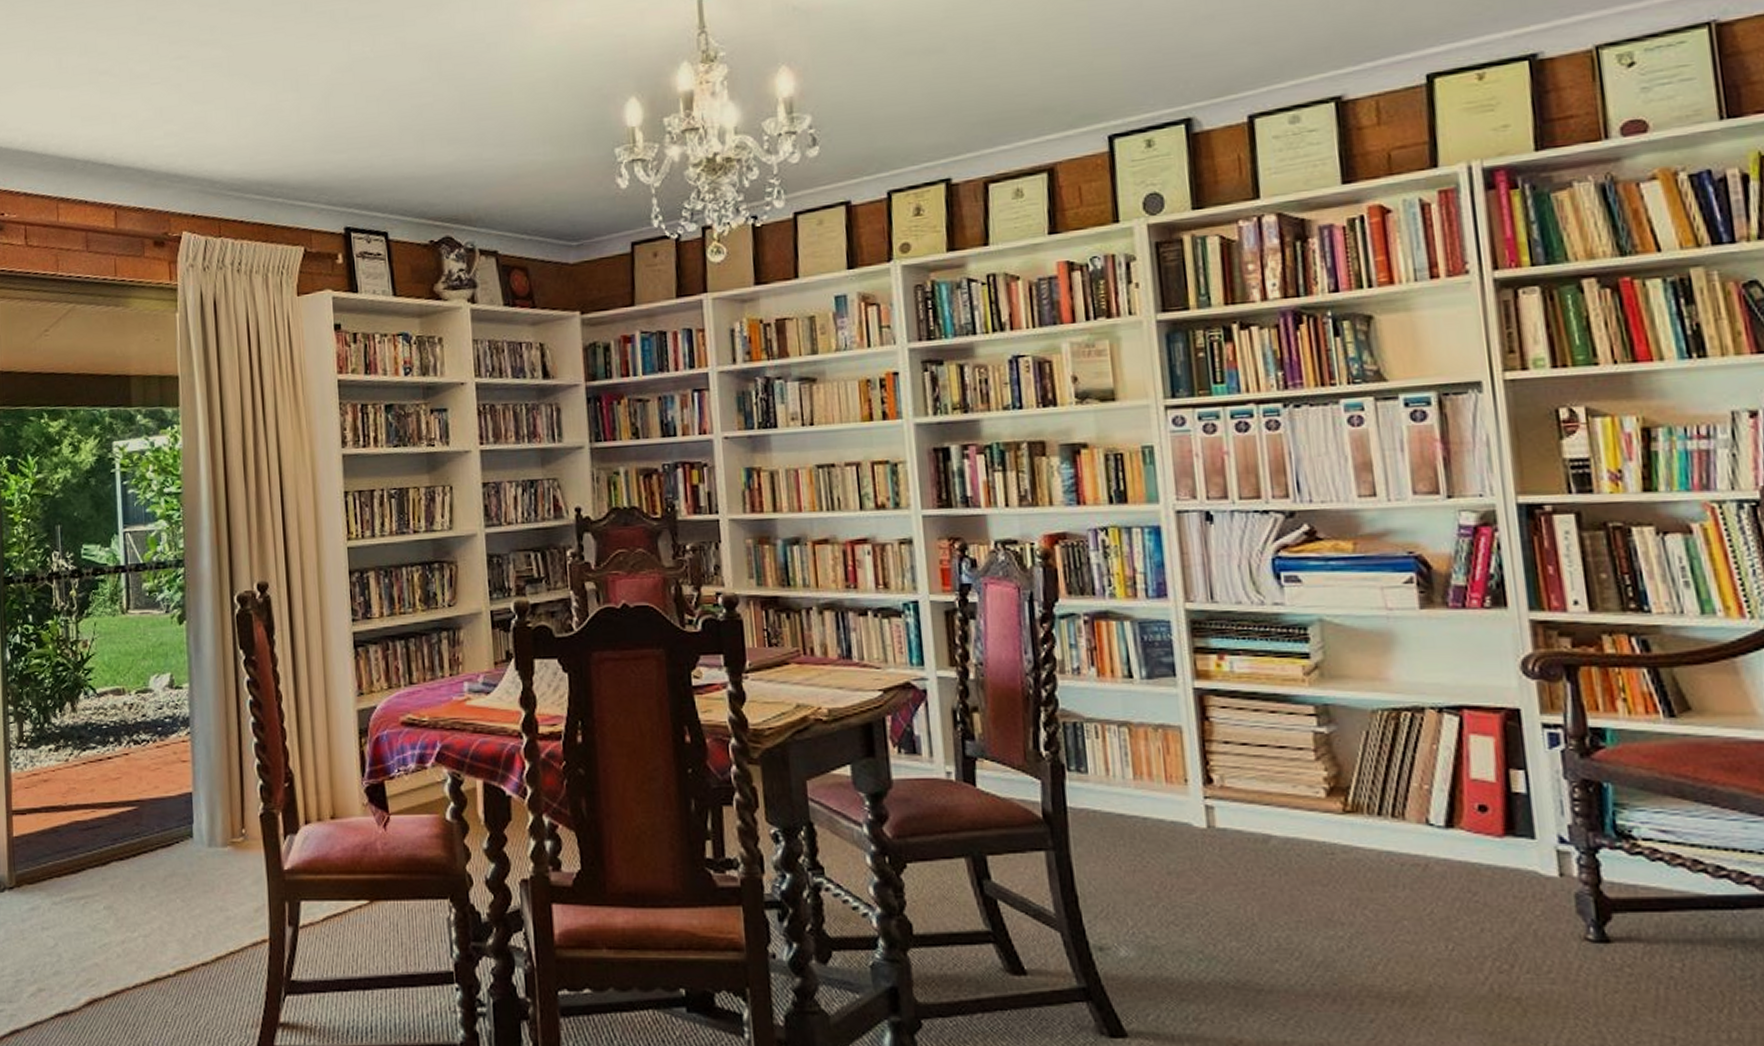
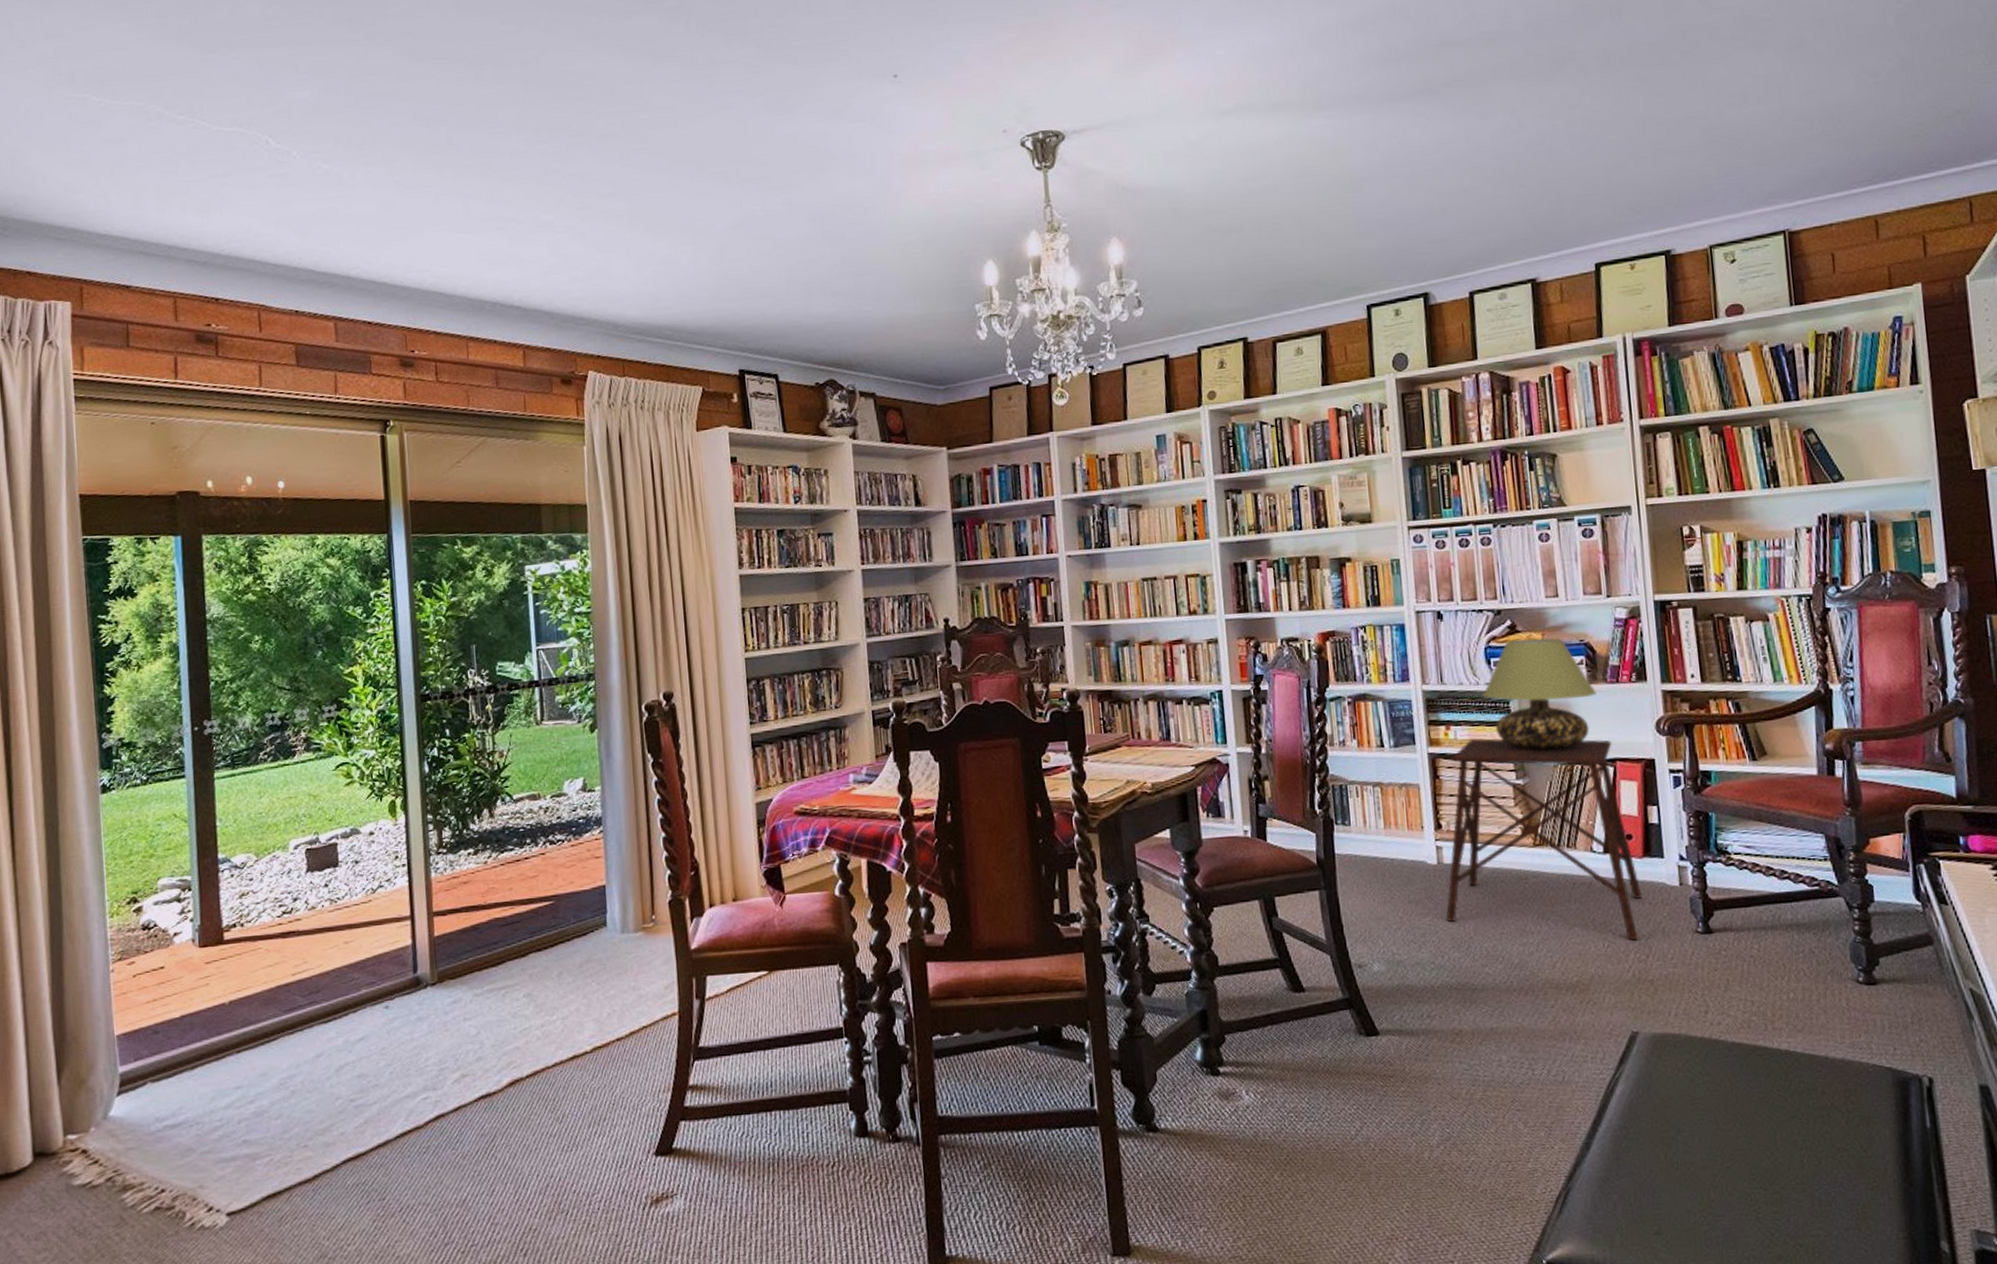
side table: none [1219,672,1504,944] -> present [1446,738,1643,941]
table lamp: none [1269,547,1433,691] -> present [1482,638,1597,750]

